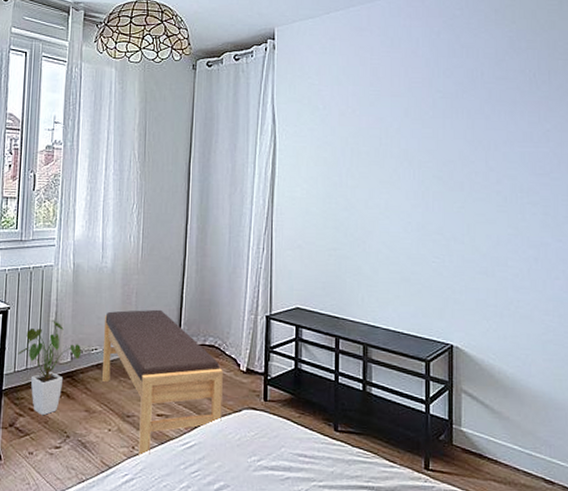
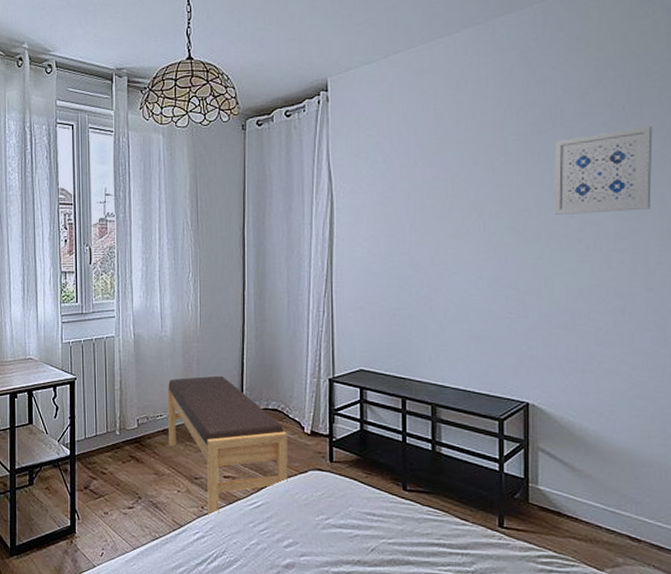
house plant: present [18,319,82,416] -> none [87,388,148,479]
wall art: none [476,93,560,168] -> present [554,126,653,215]

